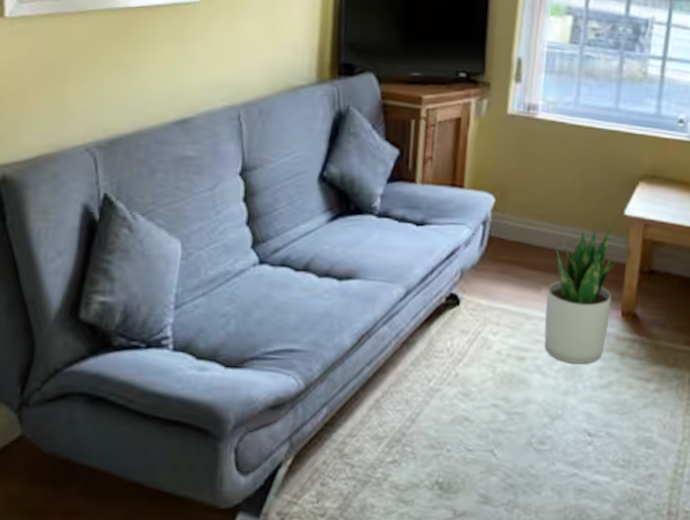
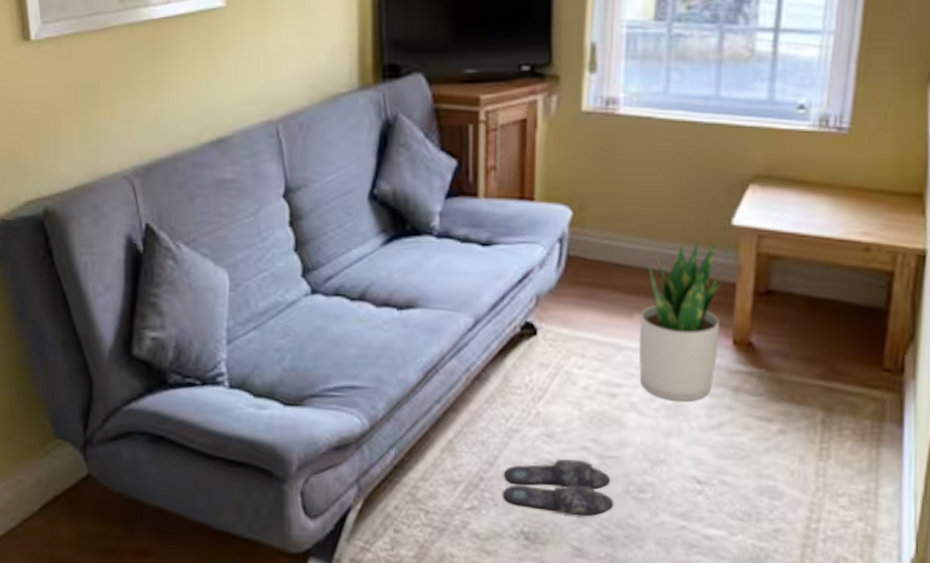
slippers: none [422,414,517,467] -> present [503,458,613,517]

